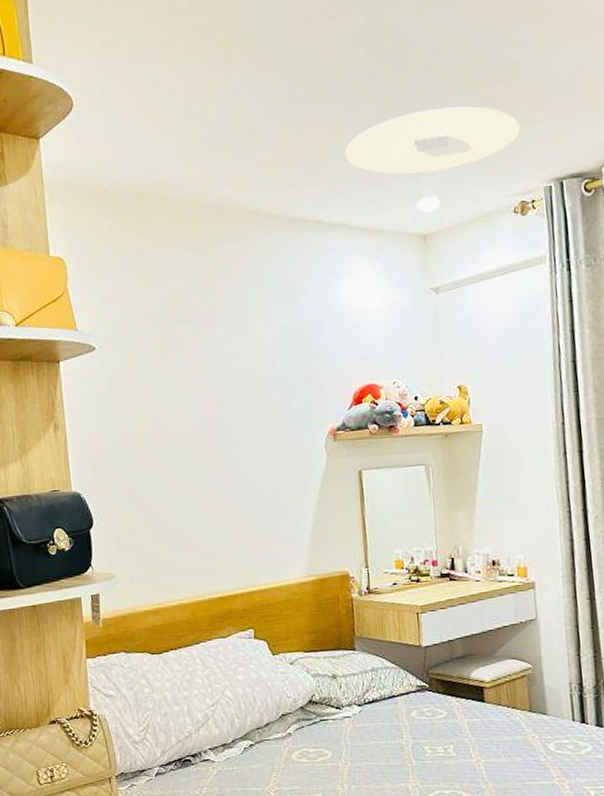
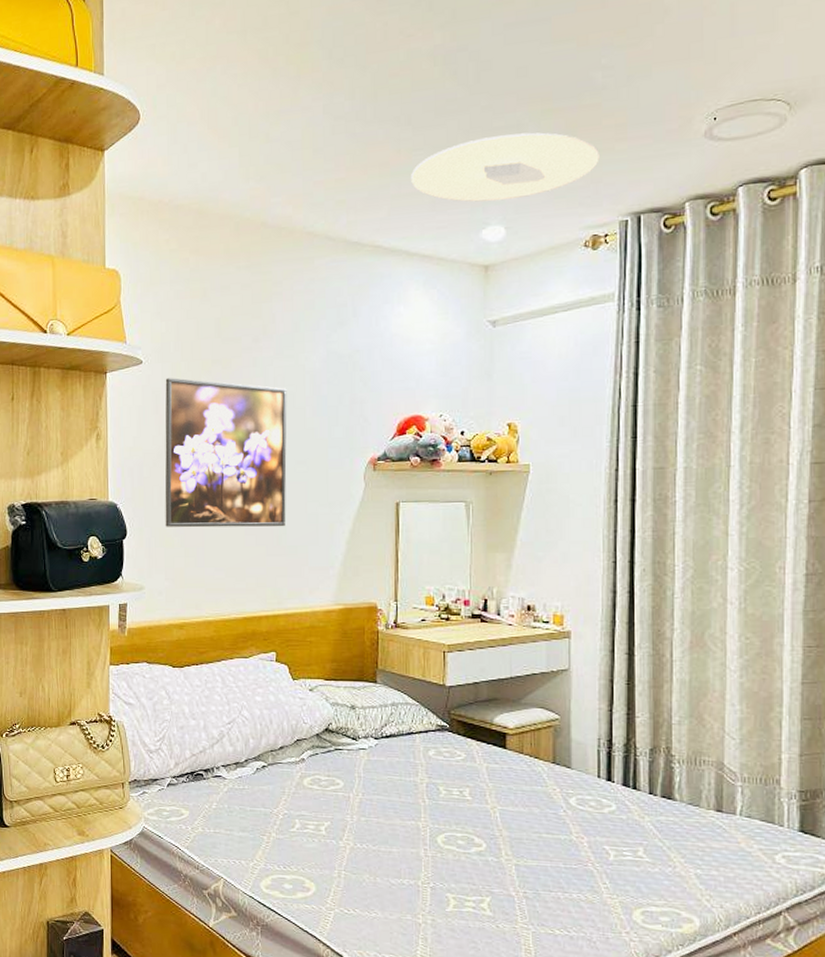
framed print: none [120,362,253,513] -> present [165,378,287,528]

